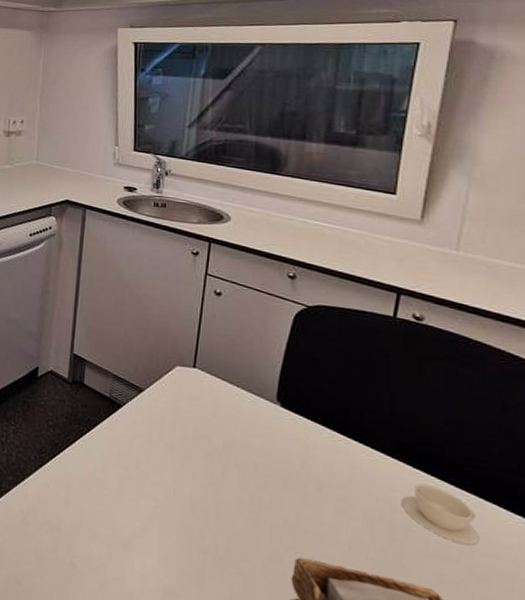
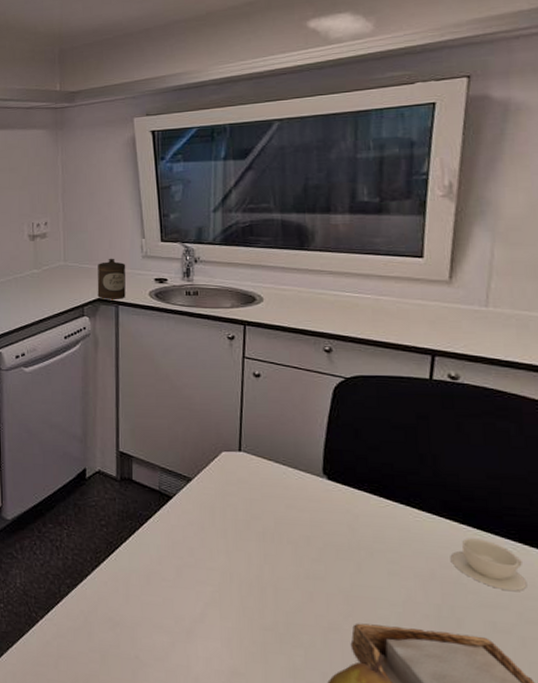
canister: none [66,162,97,203] -> present [97,258,126,299]

